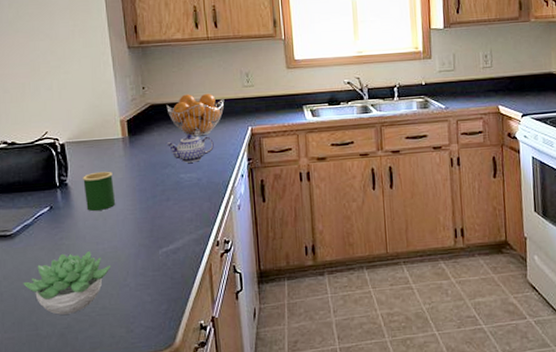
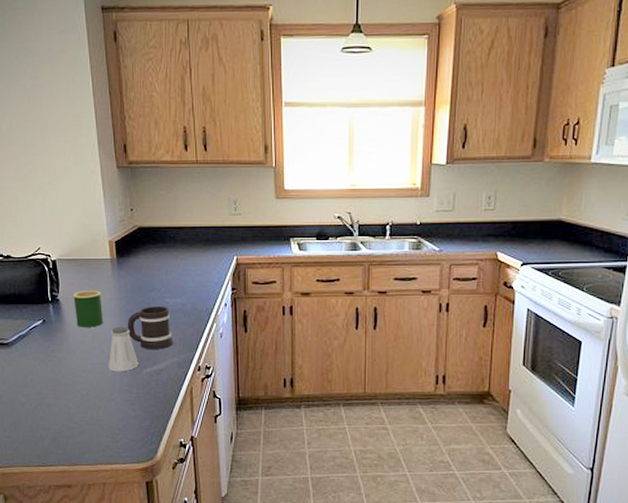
succulent plant: present [23,251,112,315] -> none [19,365,99,421]
saltshaker: none [120,206,154,255] -> present [107,326,139,372]
mug: none [141,182,190,228] -> present [127,305,174,349]
fruit basket: present [166,93,225,137] -> none [154,219,211,262]
teapot: present [167,133,214,163] -> none [153,259,199,288]

